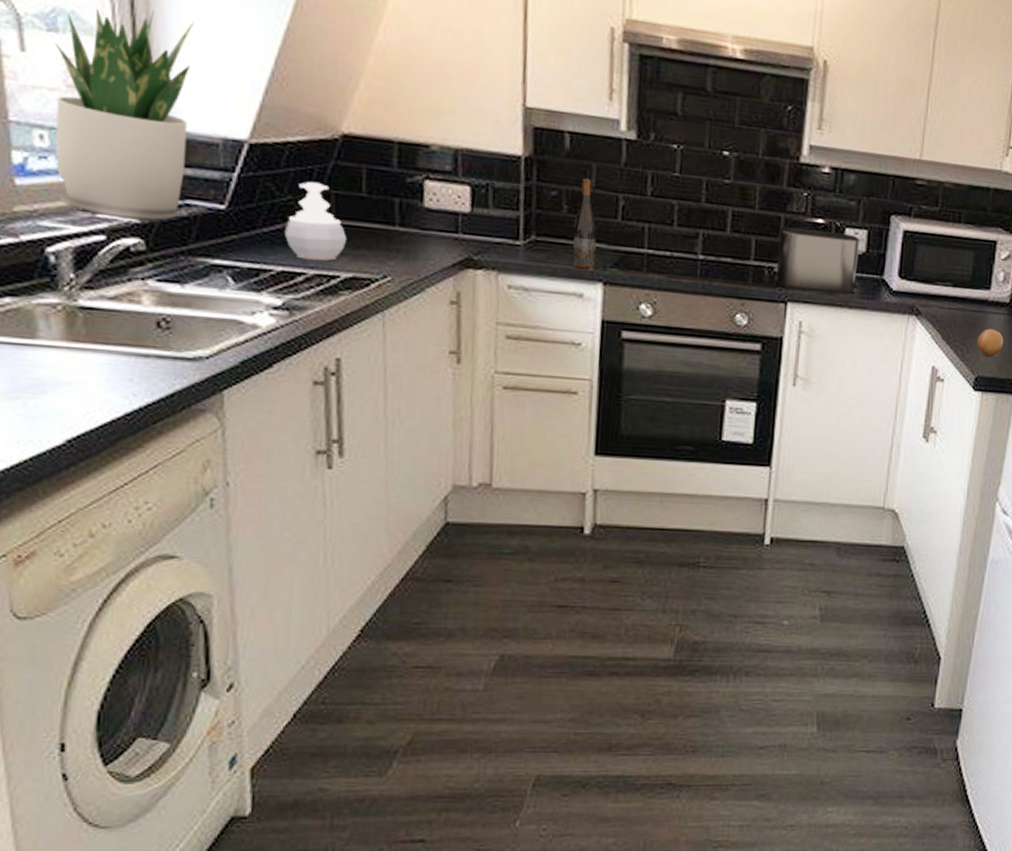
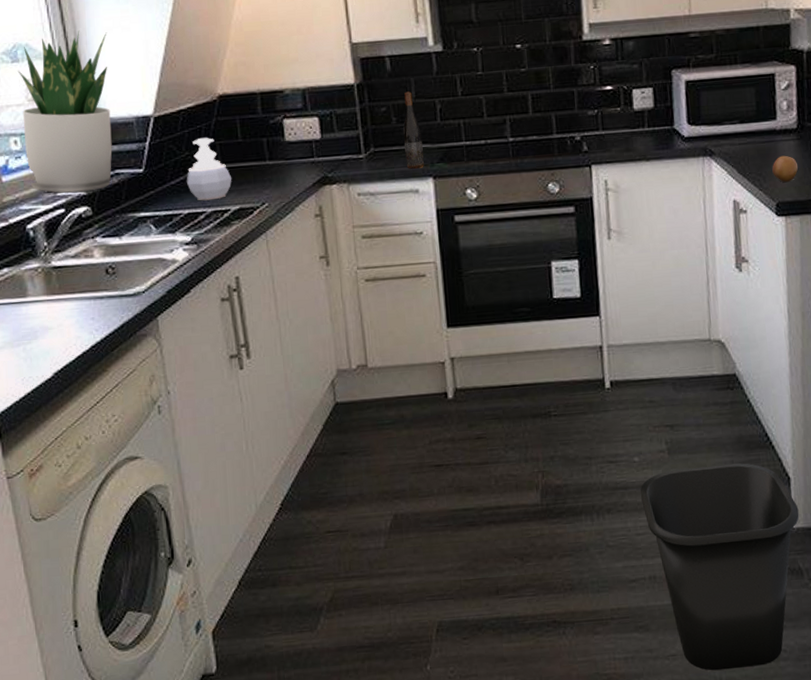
toaster: present [774,226,862,296] -> none [575,94,654,154]
waste bin: none [784,637,944,844] -> present [640,463,800,671]

